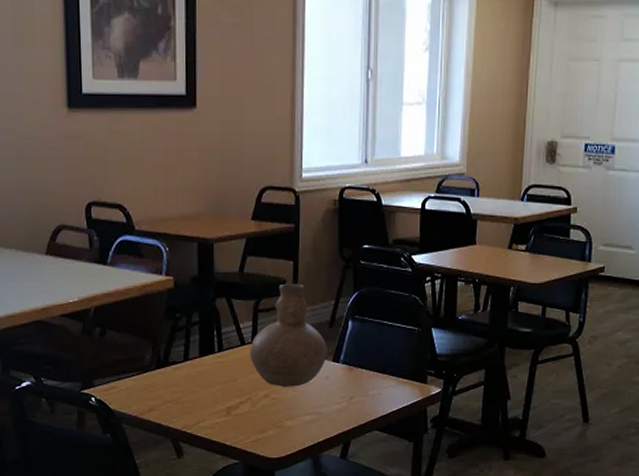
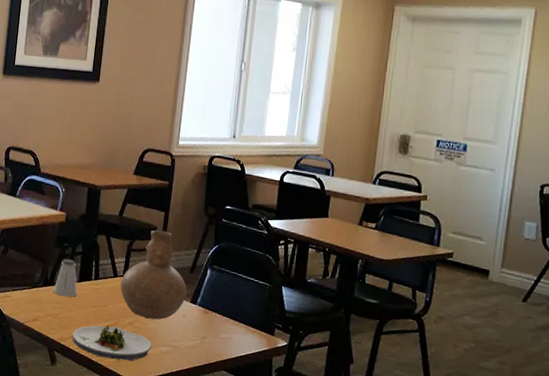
saltshaker: none [169,332,200,377] -> present [53,259,78,297]
salad plate: none [199,403,294,440] -> present [72,325,152,362]

